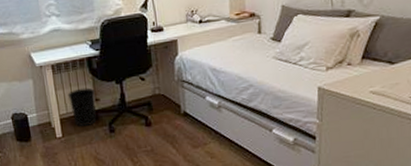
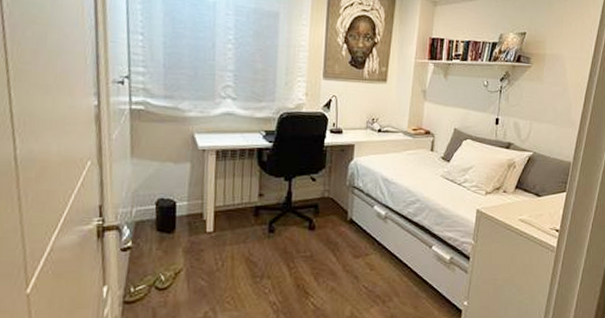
wastebasket: present [67,87,97,126] -> none [228,180,261,222]

